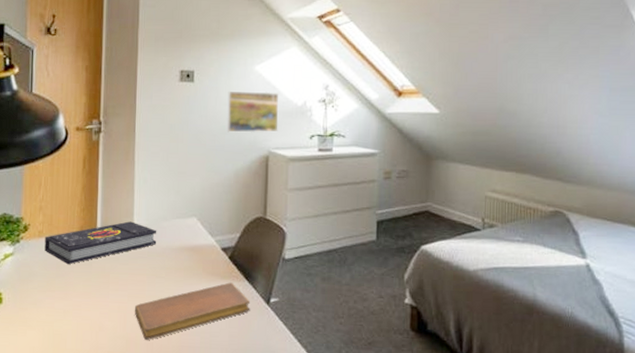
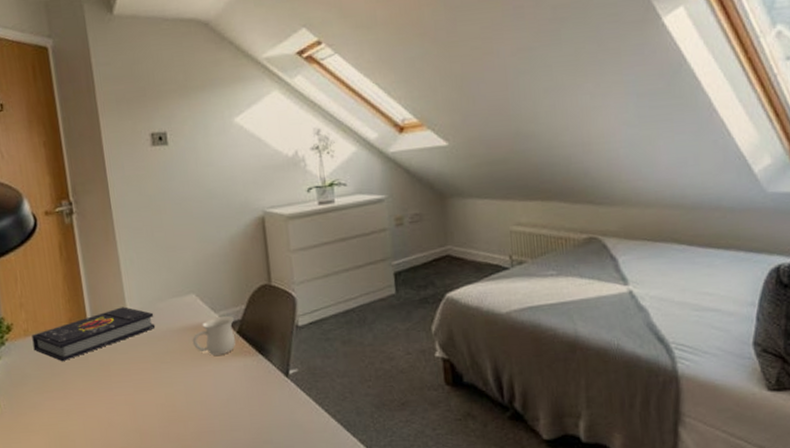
notebook: present [135,282,251,340] -> none [143,358,269,430]
mug: none [187,240,228,277] -> present [192,315,236,356]
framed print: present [227,90,279,133] -> none [208,145,271,196]

